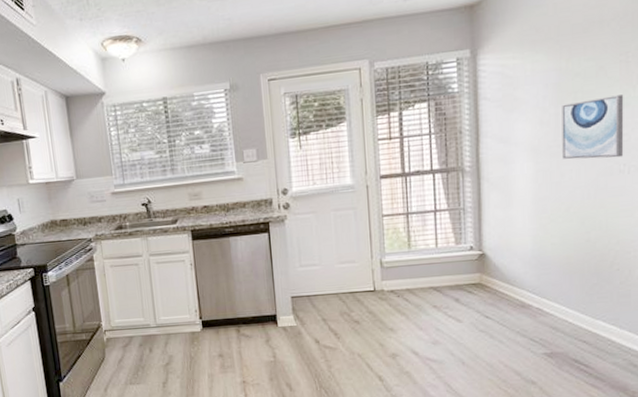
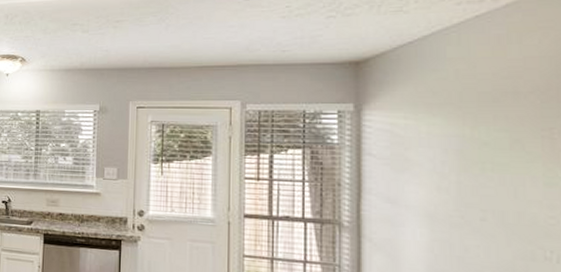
wall art: present [562,95,624,160] -> none [465,172,550,243]

